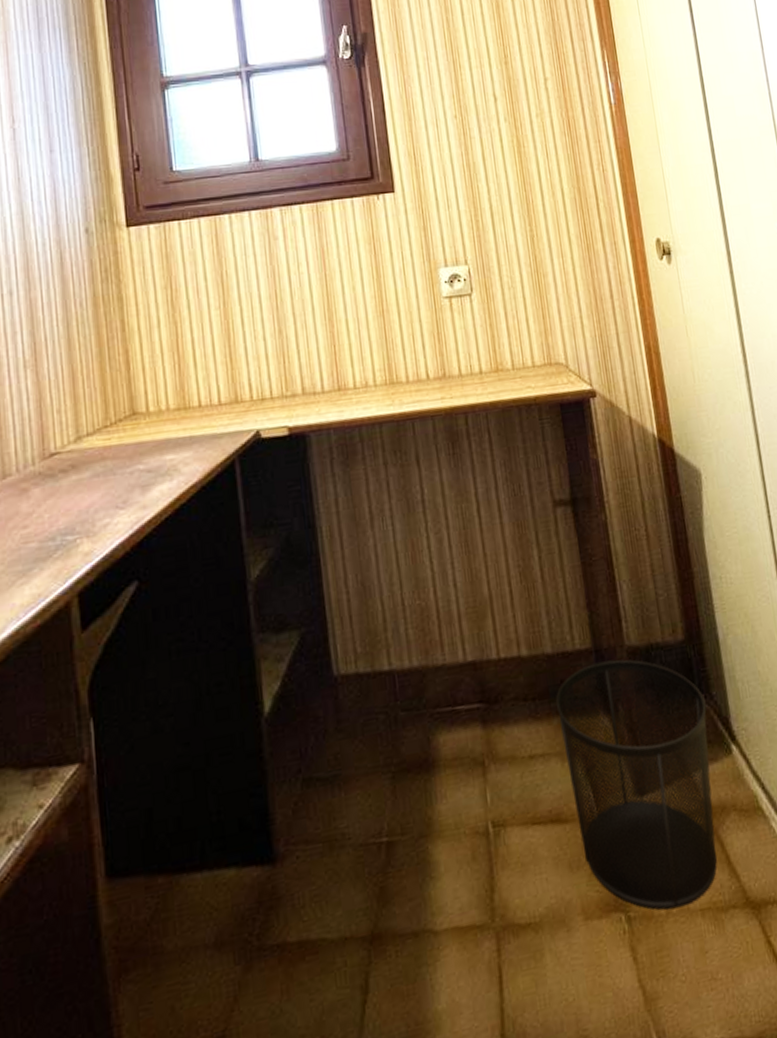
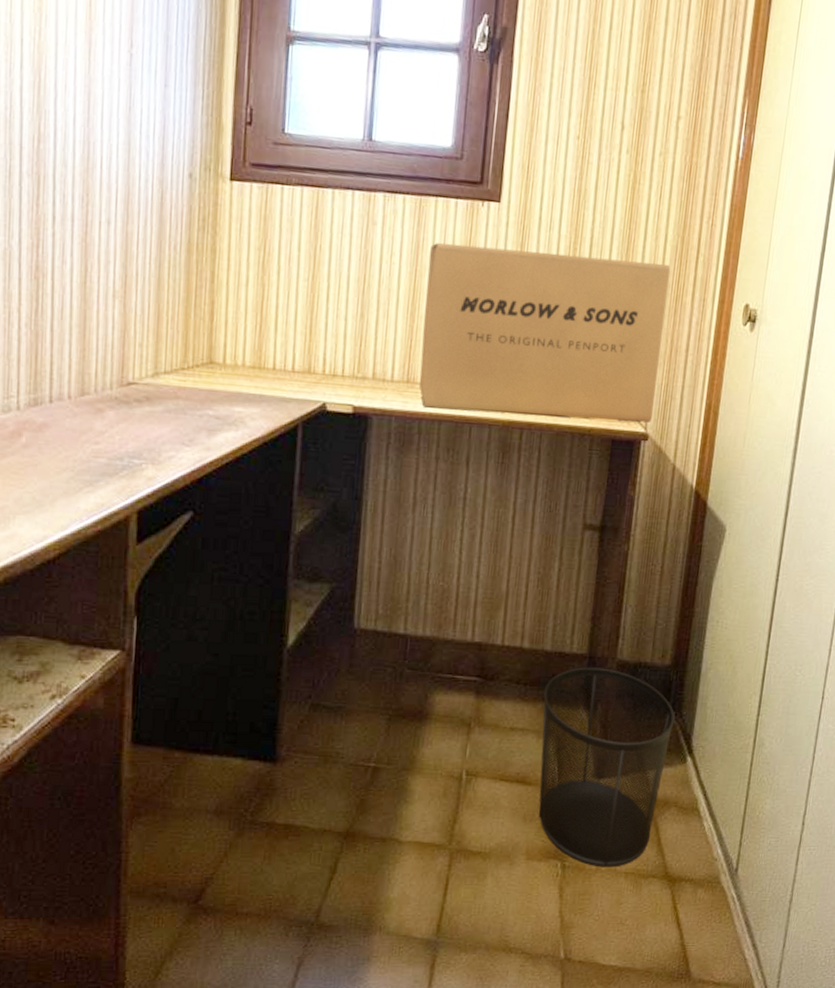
box: none [335,216,595,413] -> present [419,242,671,423]

